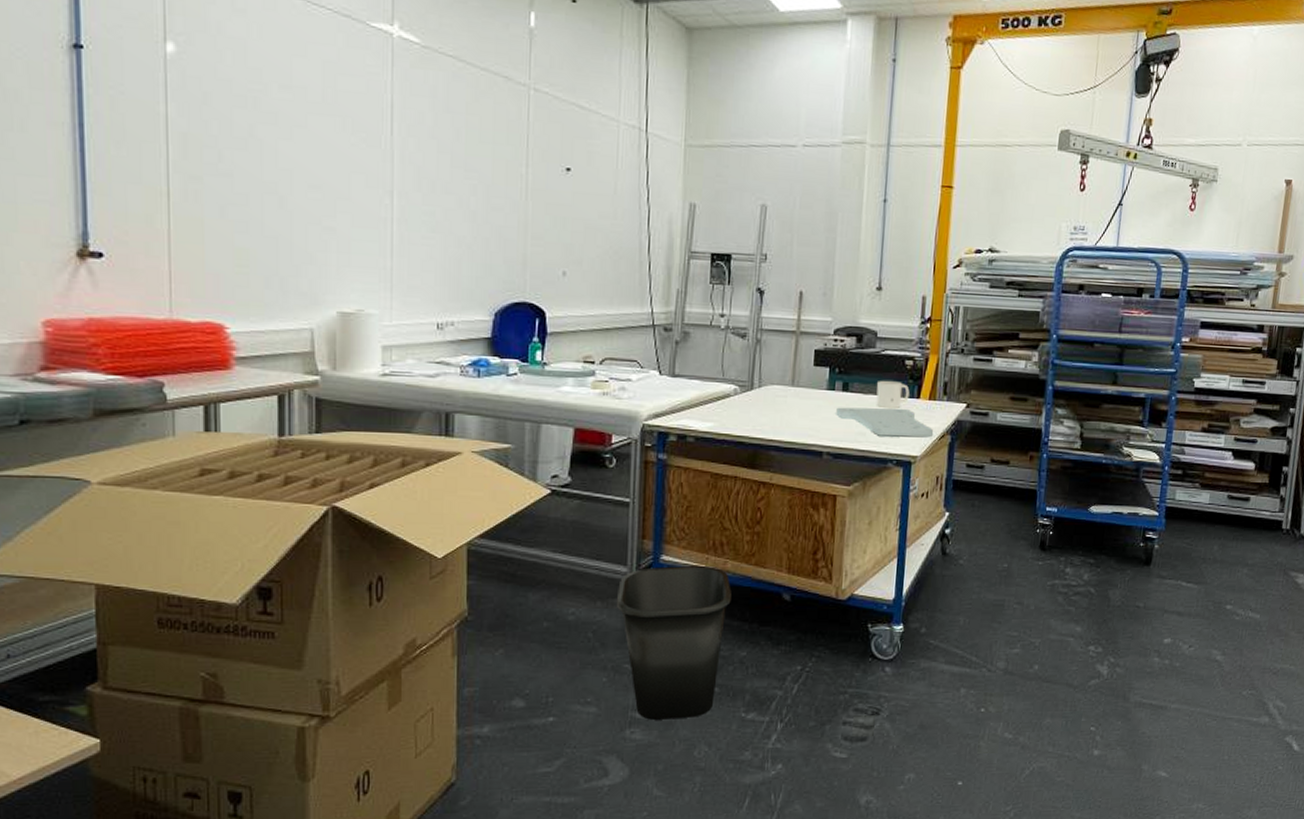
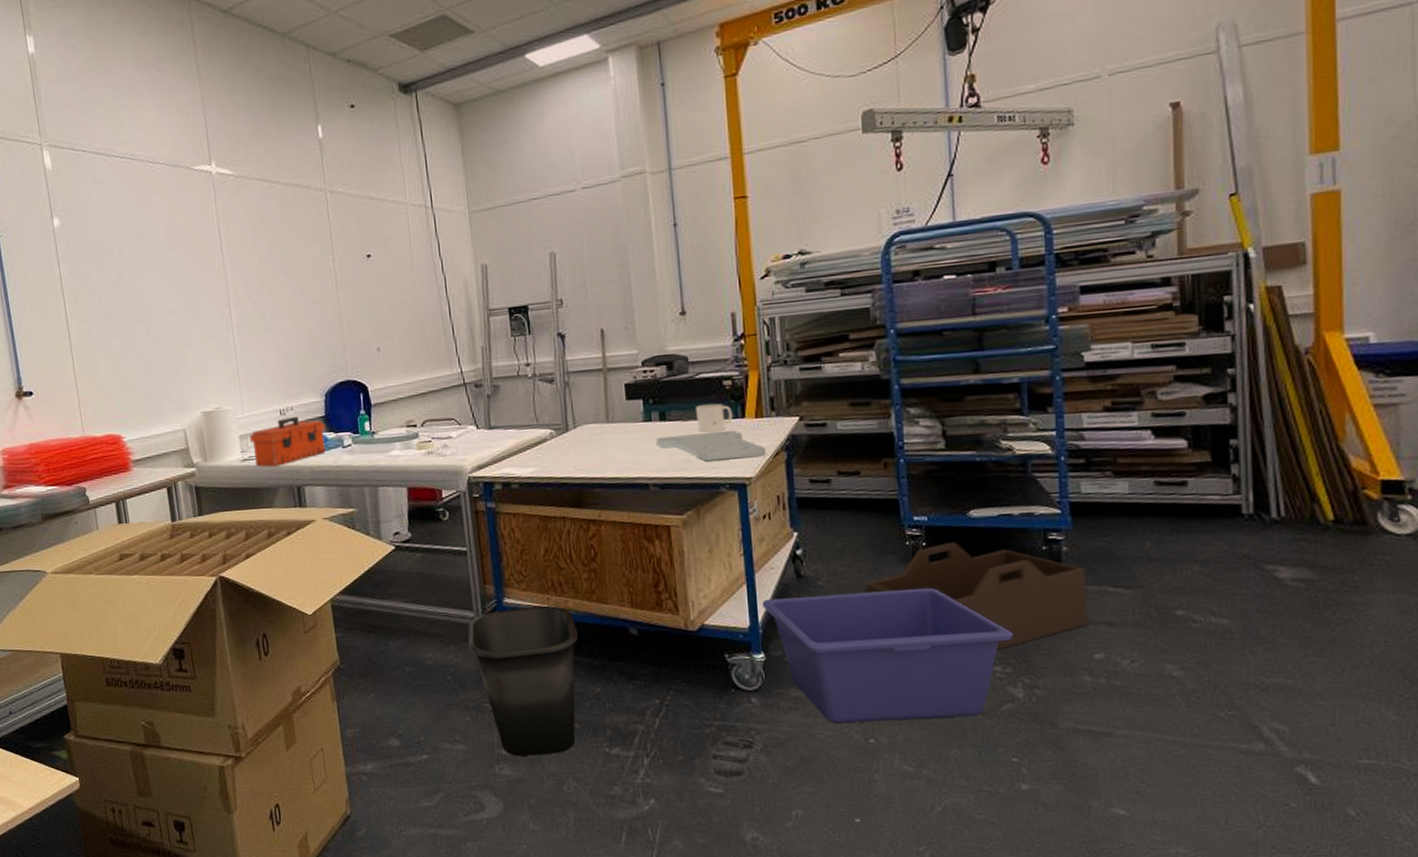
toolbox: none [395,332,489,387] -> present [250,416,326,467]
storage bin: none [908,572,1108,693] -> present [762,587,1014,723]
tool box: none [997,533,1168,632] -> present [865,541,1089,651]

